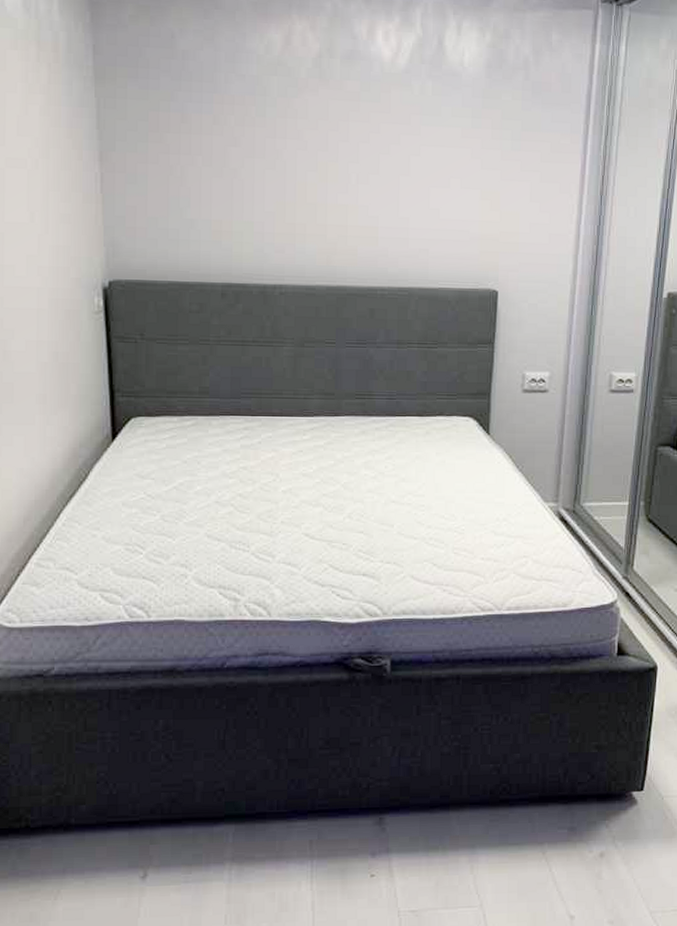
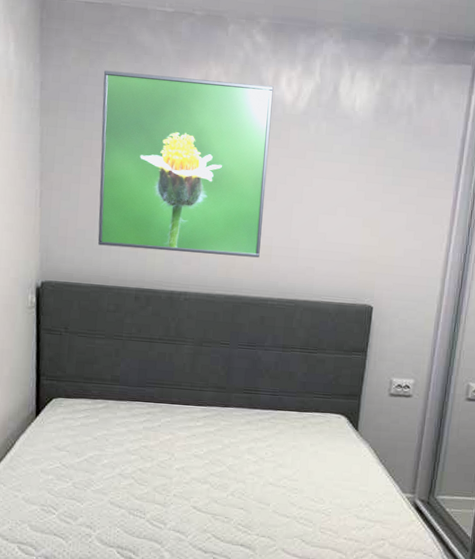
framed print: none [167,29,369,241] -> present [98,70,274,258]

